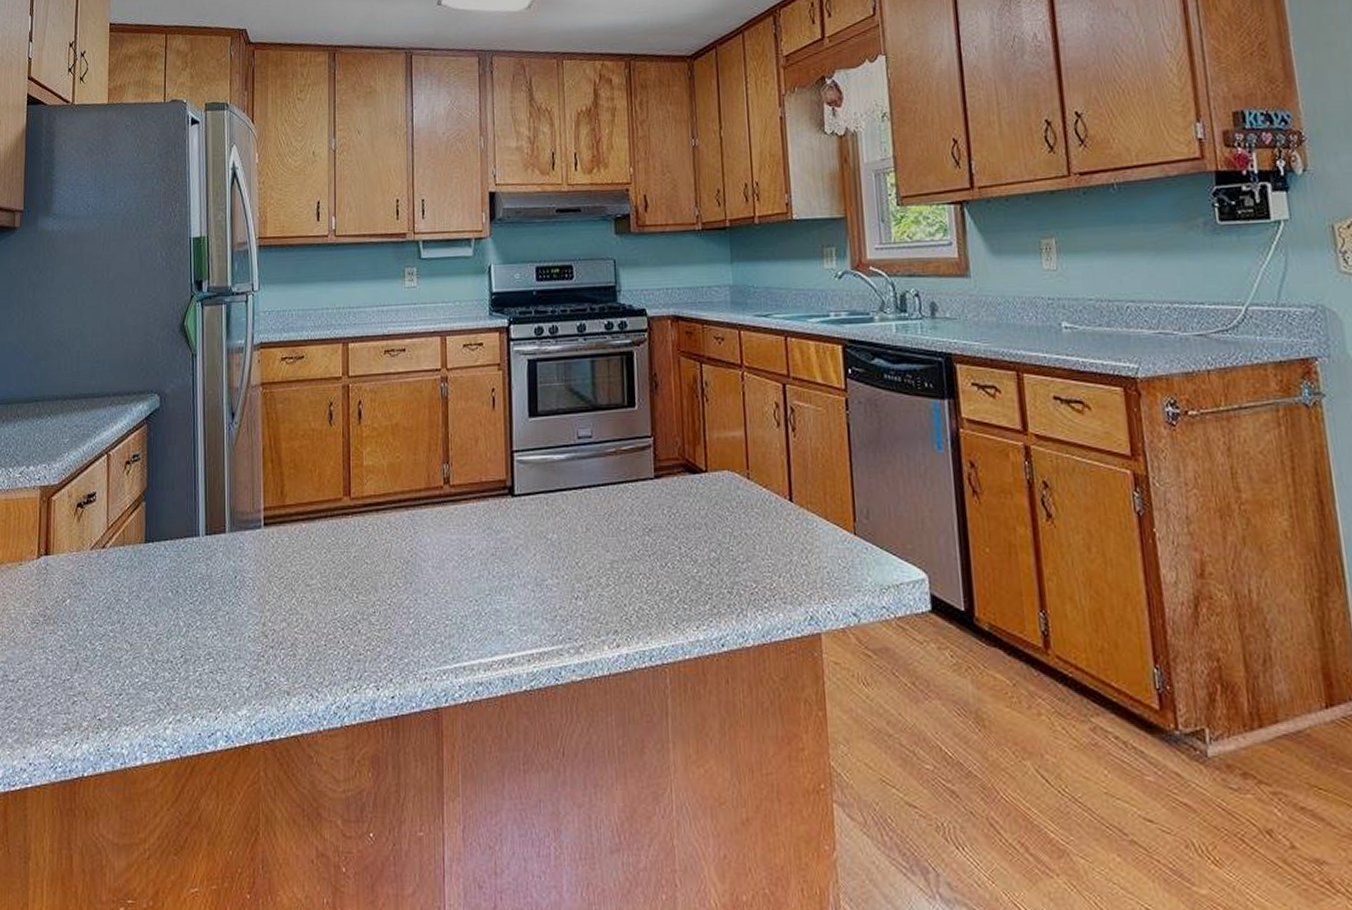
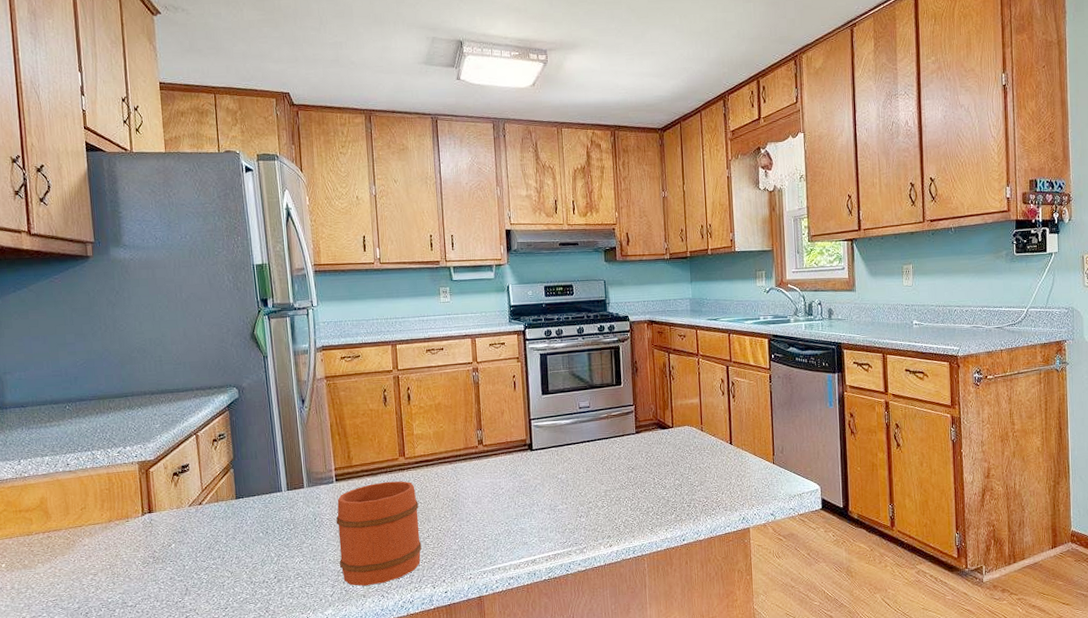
mug: none [261,530,365,678] -> present [336,481,422,586]

